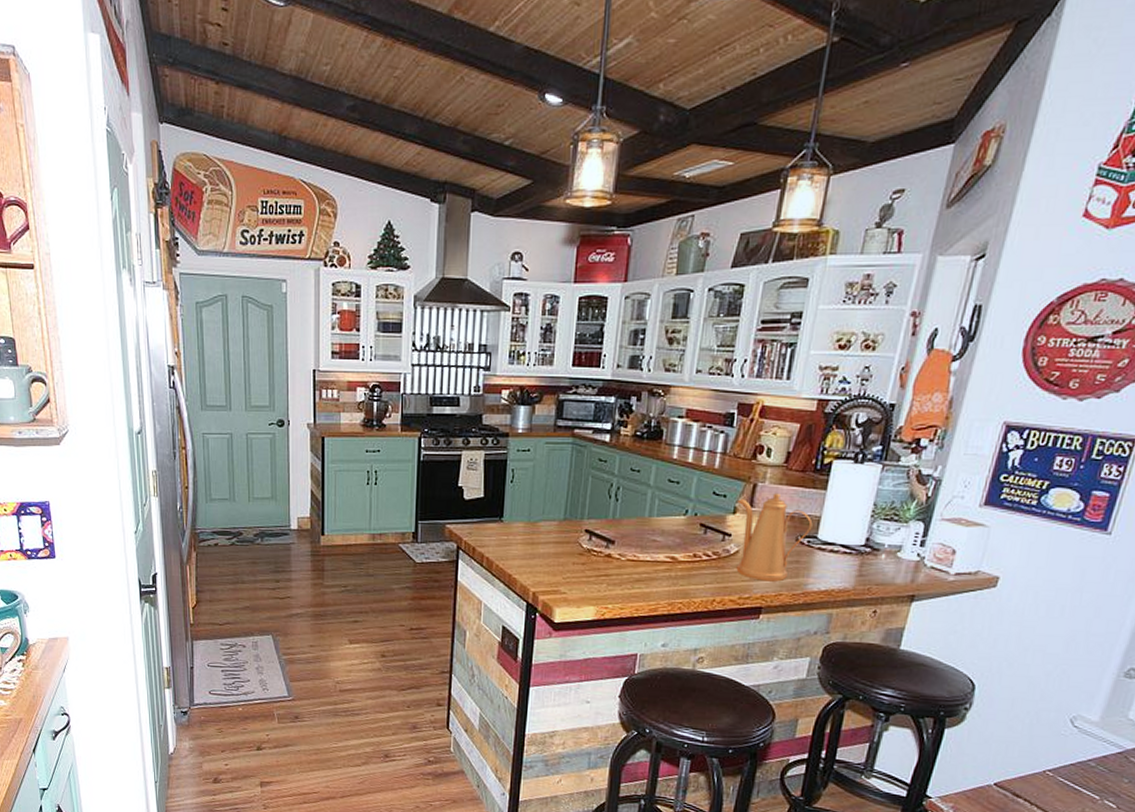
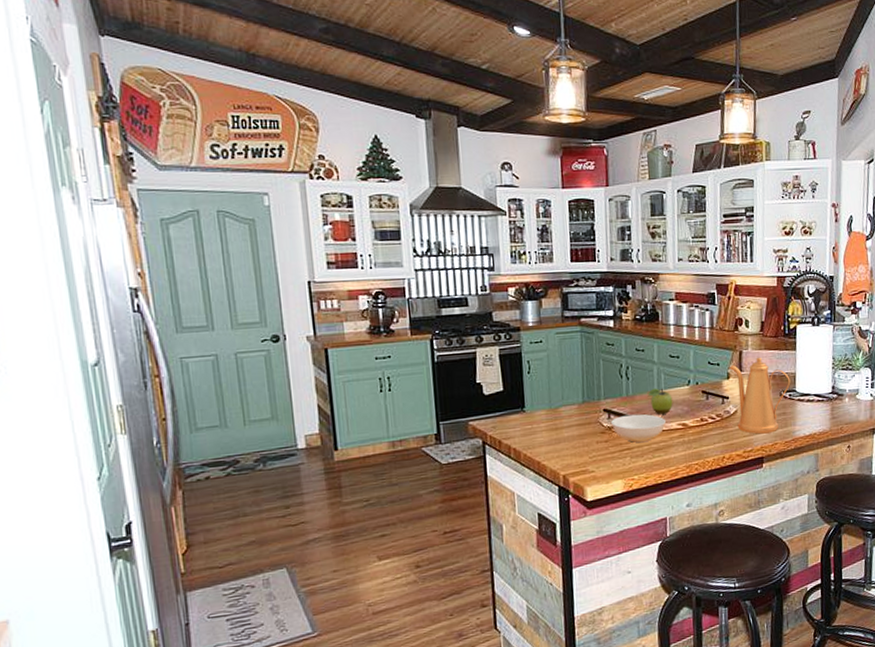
bowl: none [591,539,652,571] -> present [611,414,666,443]
fruit: none [636,514,665,544] -> present [647,388,673,415]

